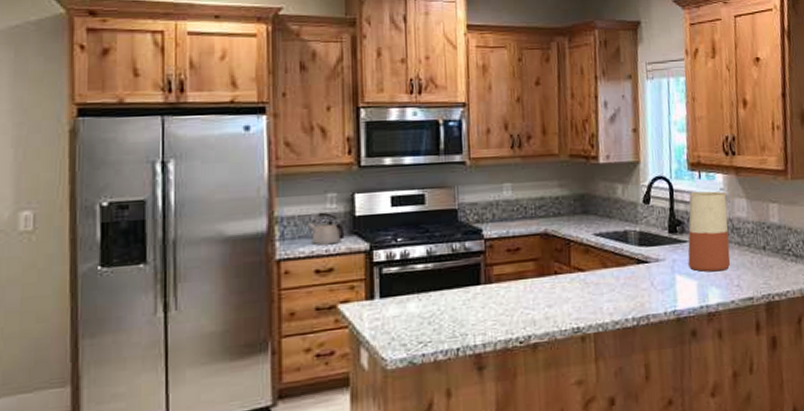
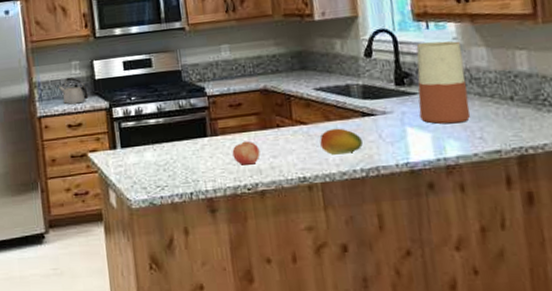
fruit: none [506,289,536,316] -> present [232,141,260,165]
fruit: none [596,275,636,303] -> present [320,128,363,155]

